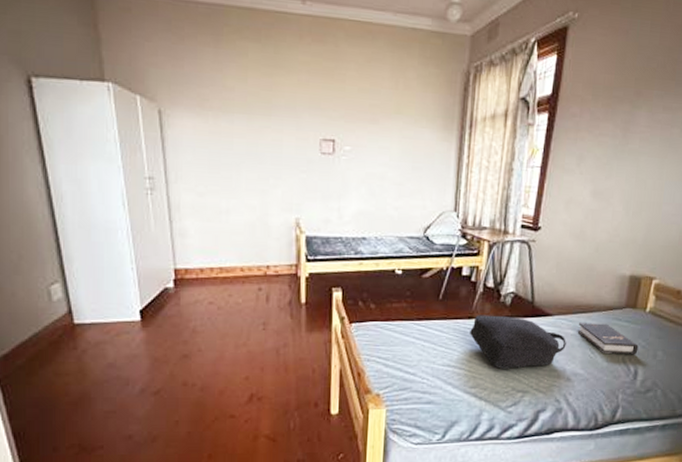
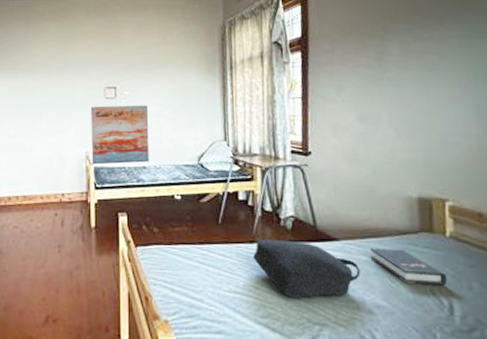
wall art: none [302,162,372,234] -> present [90,105,149,165]

